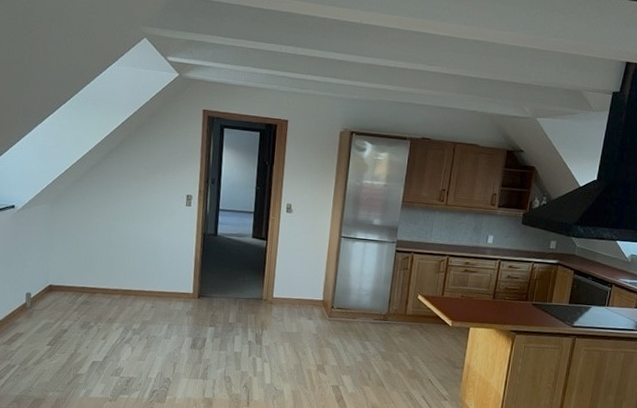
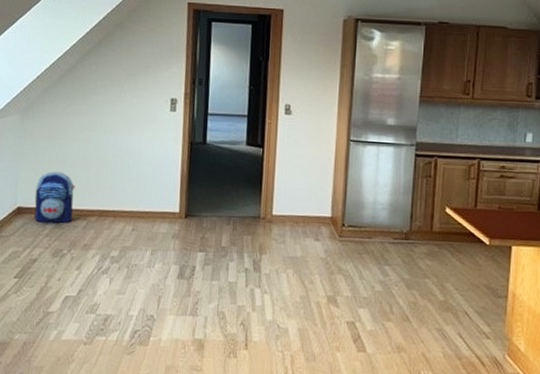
backpack: none [64,255,101,300] -> present [34,171,75,223]

